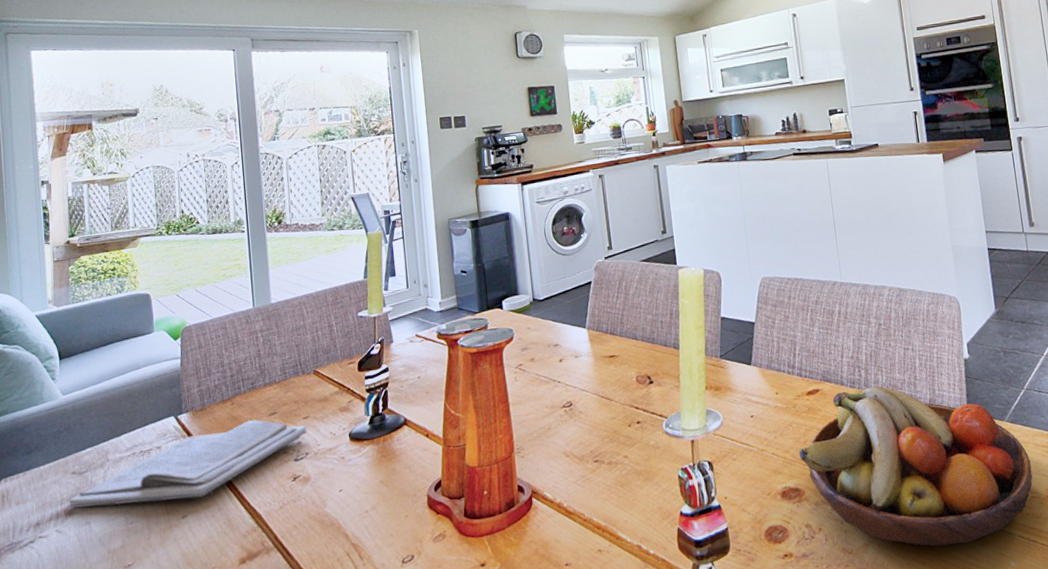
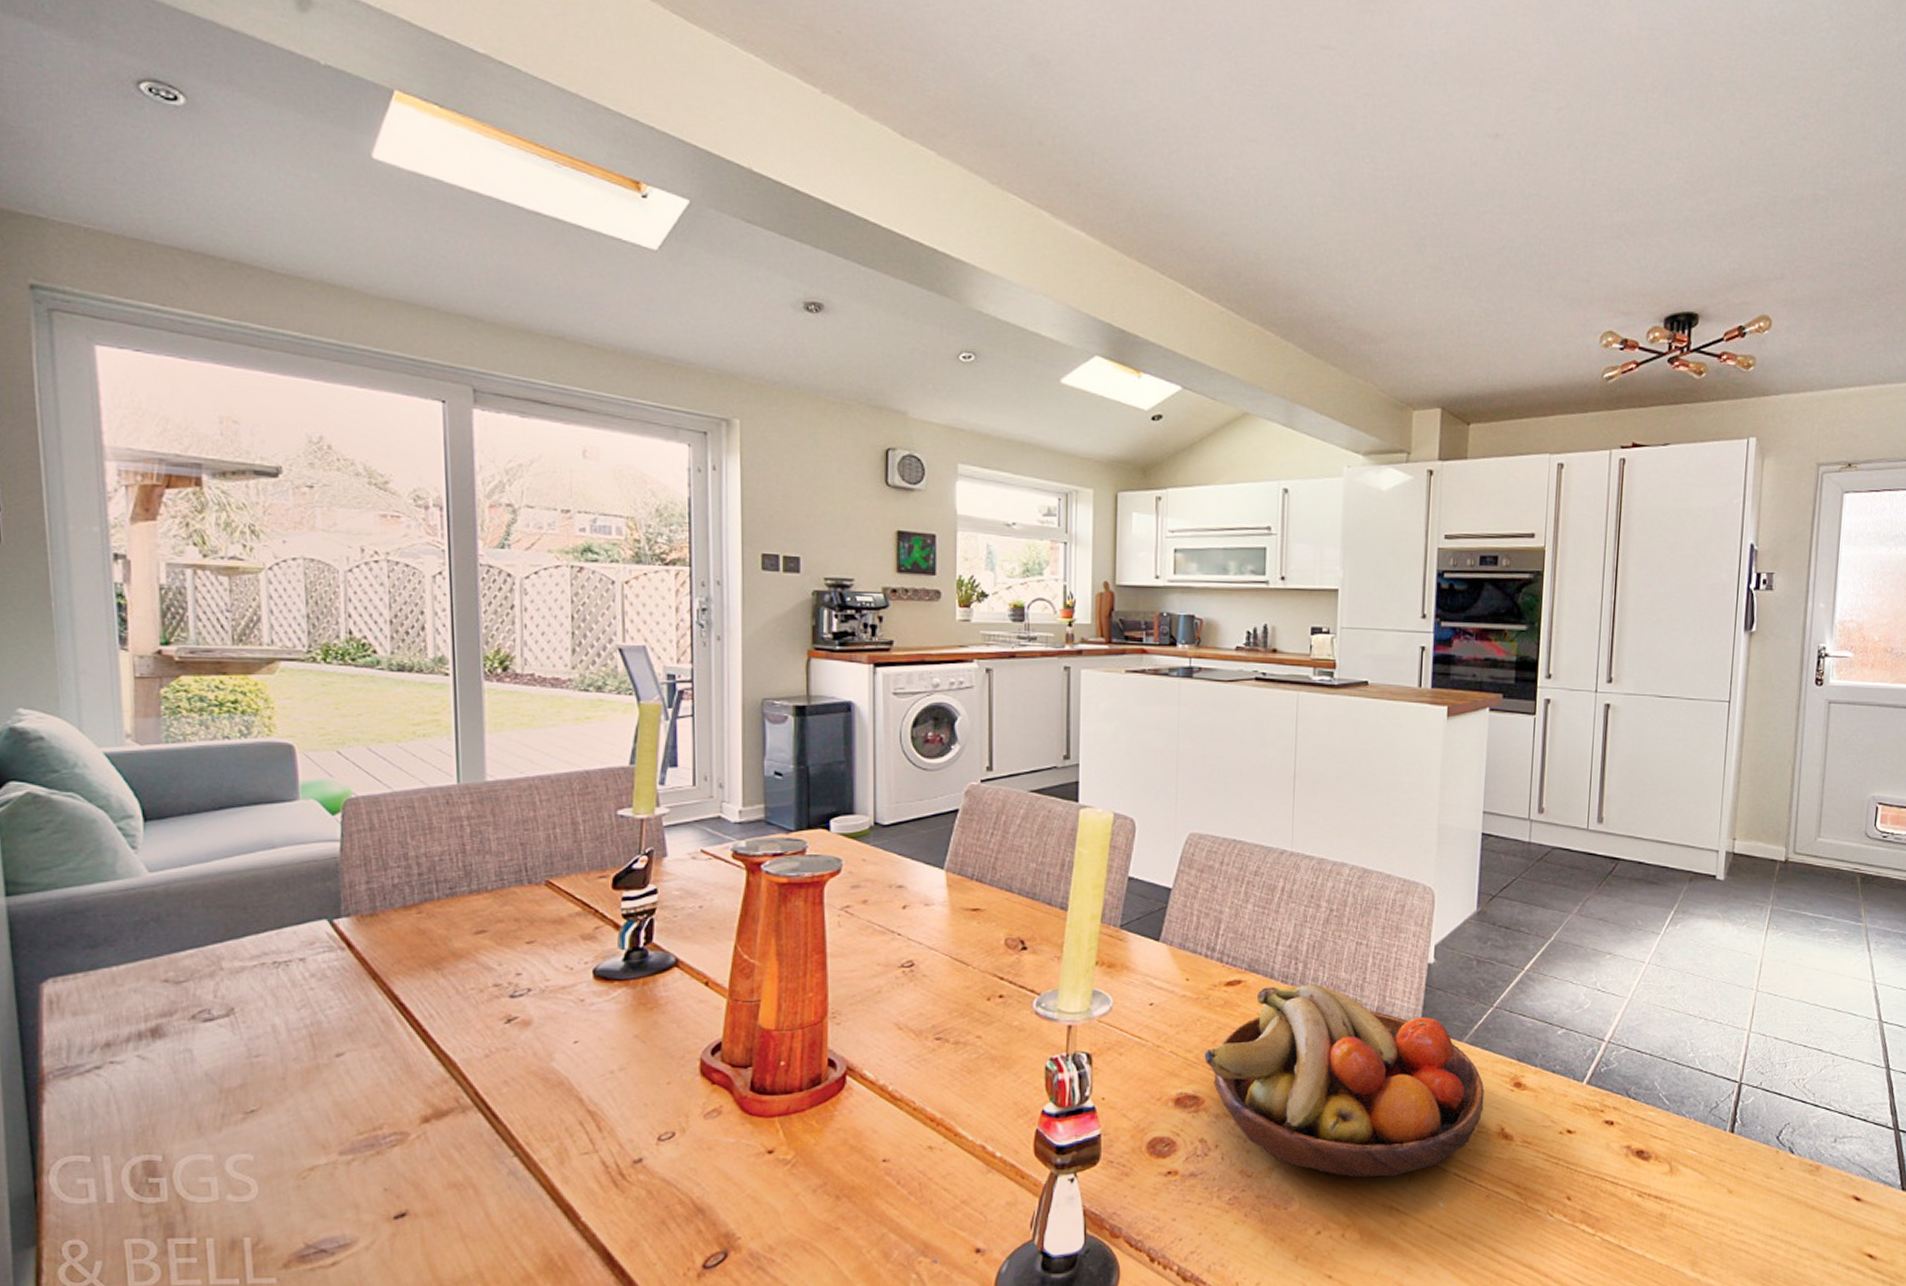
book: present [69,419,307,509] -> none [159,936,531,1032]

